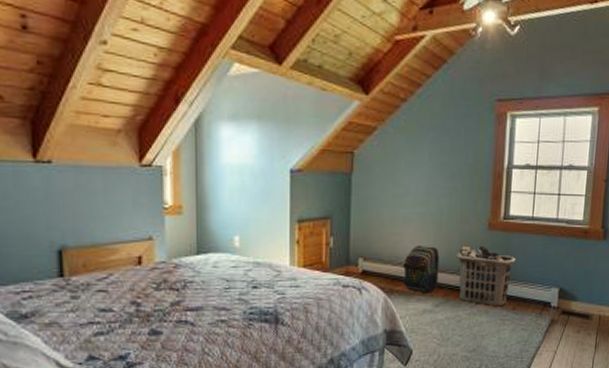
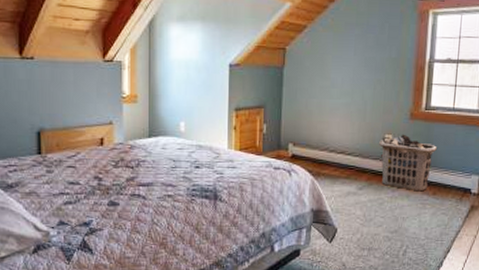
backpack: present [403,245,440,294] -> none [329,132,363,177]

